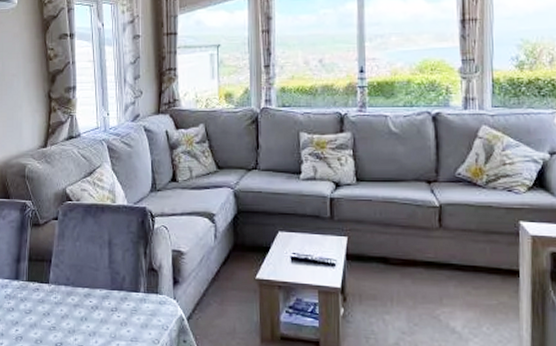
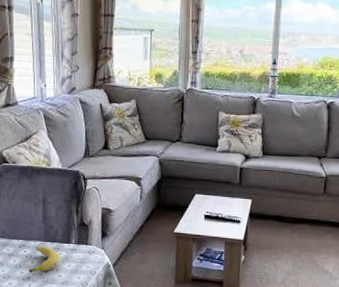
fruit: none [94,295,128,327] -> present [28,246,60,273]

